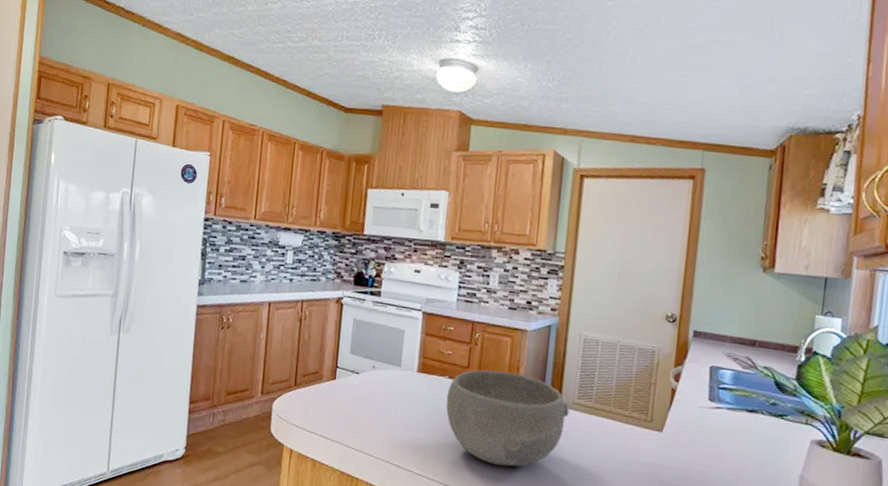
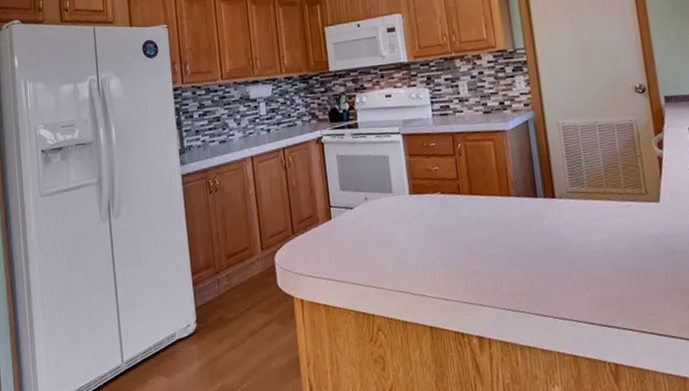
bowl: present [446,369,569,467] -> none [443,174,566,271]

